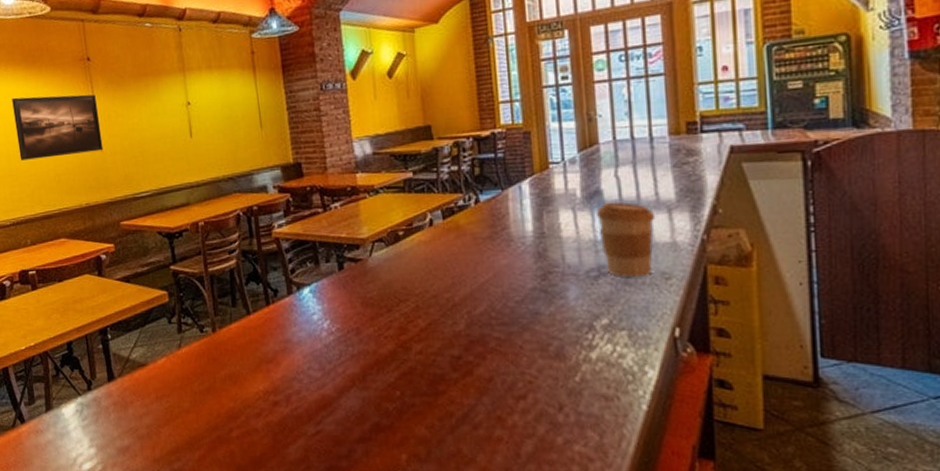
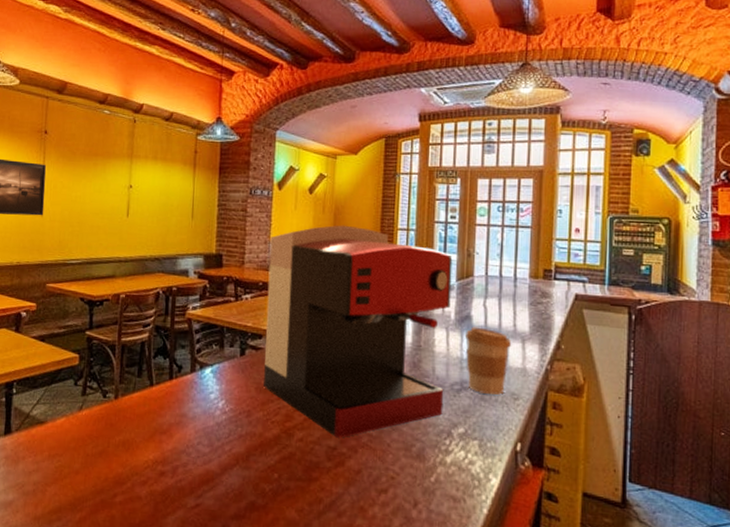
coffee maker: none [352,107,581,346] -> present [264,225,453,438]

